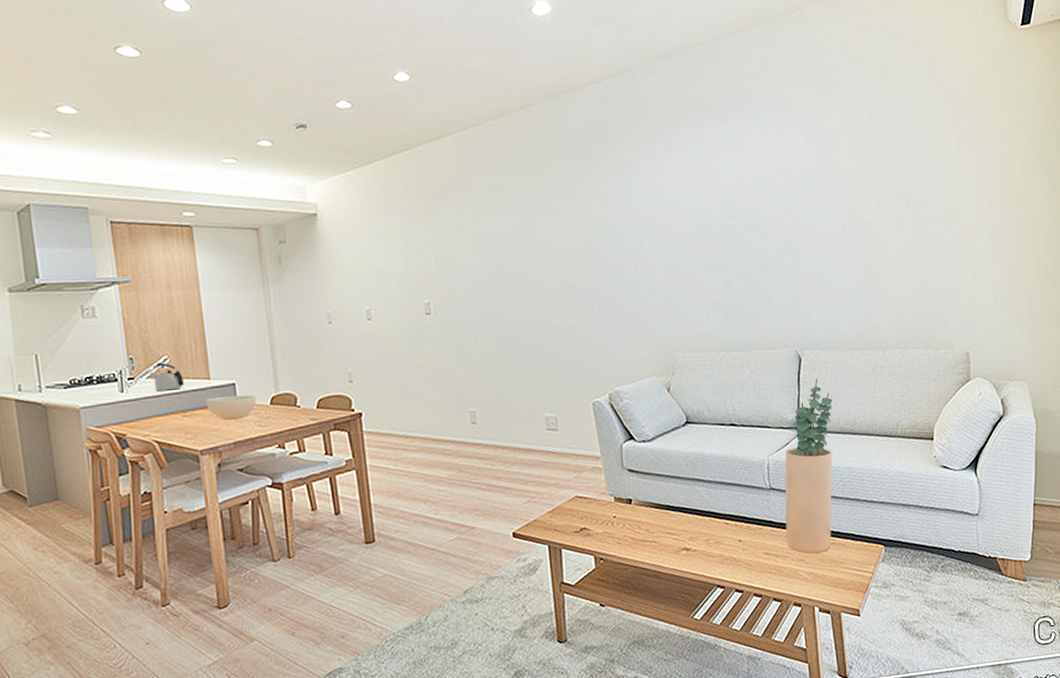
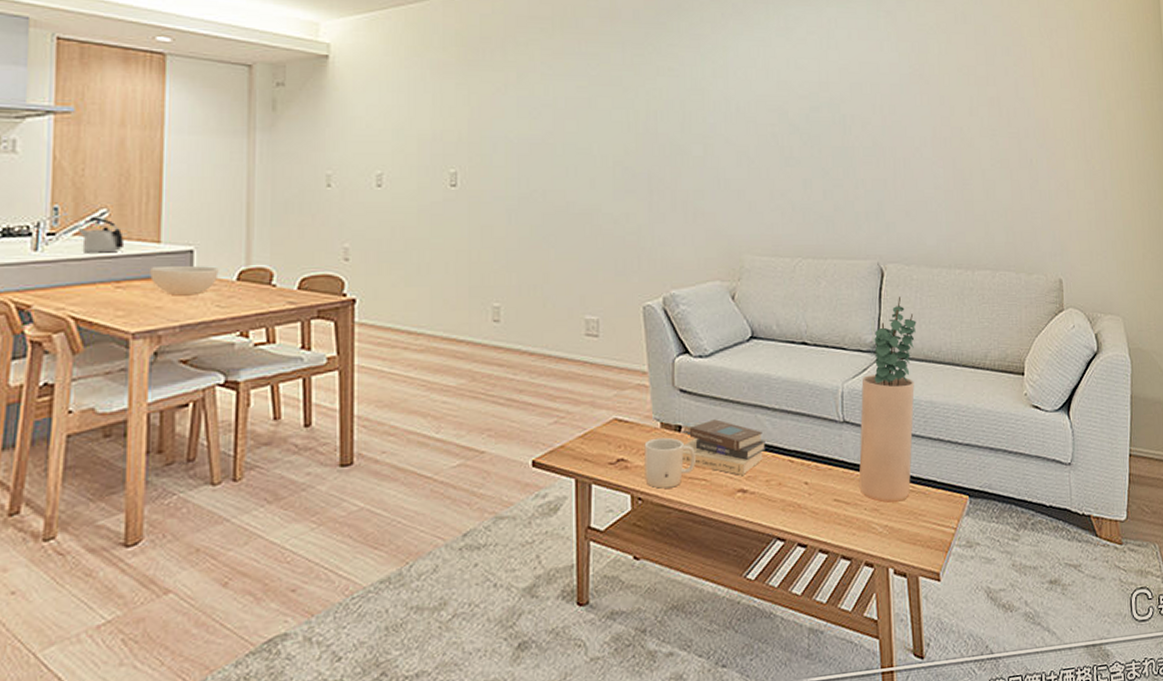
mug: none [602,509,646,550] -> present [644,437,697,489]
books: none [634,492,704,537] -> present [682,419,766,475]

